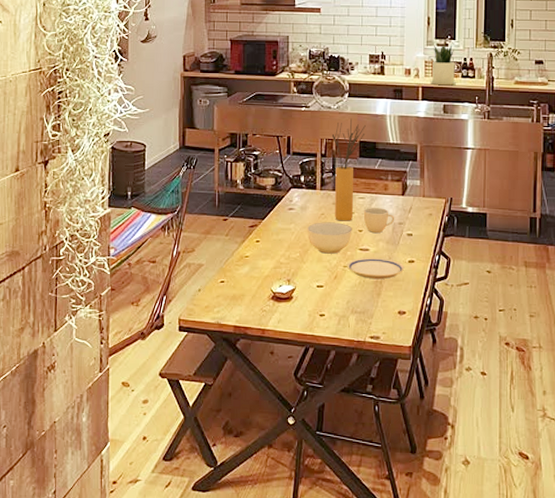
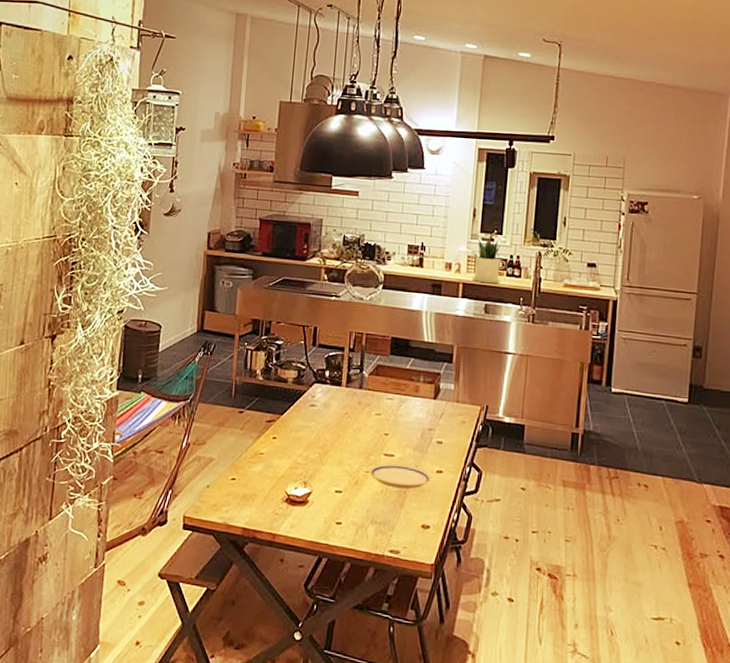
bowl: present [308,222,352,254] -> none [329,422,378,458]
vase: present [333,118,366,221] -> none [359,312,399,423]
cup: present [363,208,395,233] -> none [390,410,425,438]

